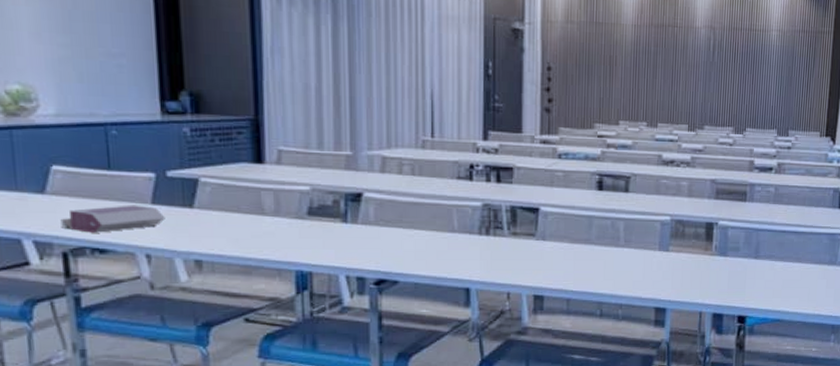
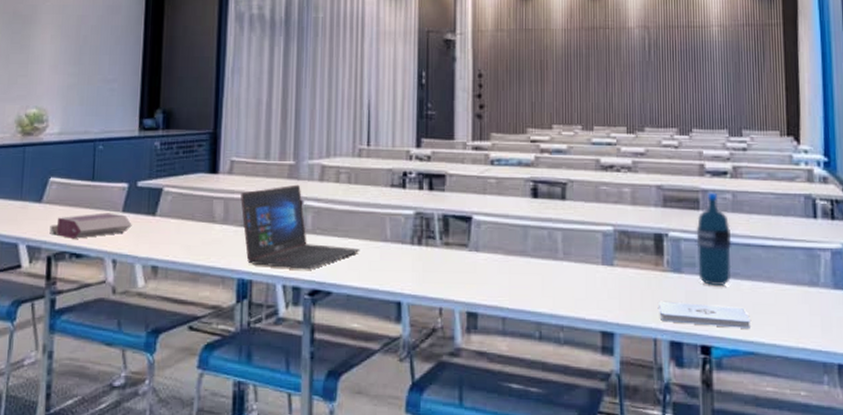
laptop: none [293,176,427,260] -> present [240,184,360,270]
notepad: none [705,280,780,301] -> present [659,301,752,329]
water bottle: none [740,186,771,267] -> present [696,192,732,287]

